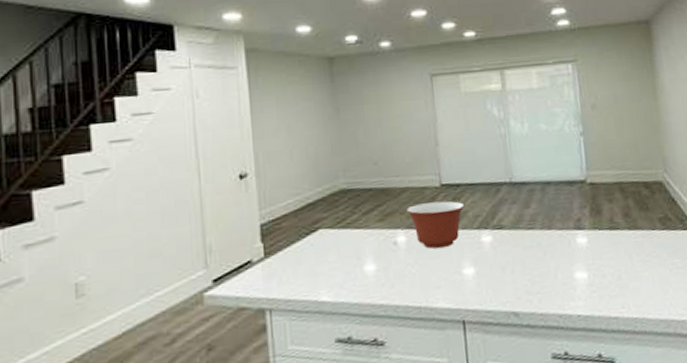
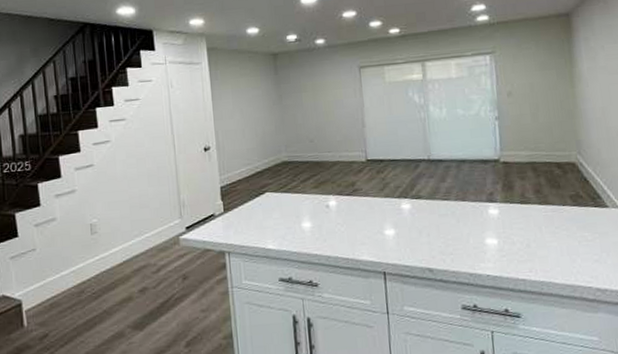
mixing bowl: present [407,201,465,249] -> none [337,173,387,213]

